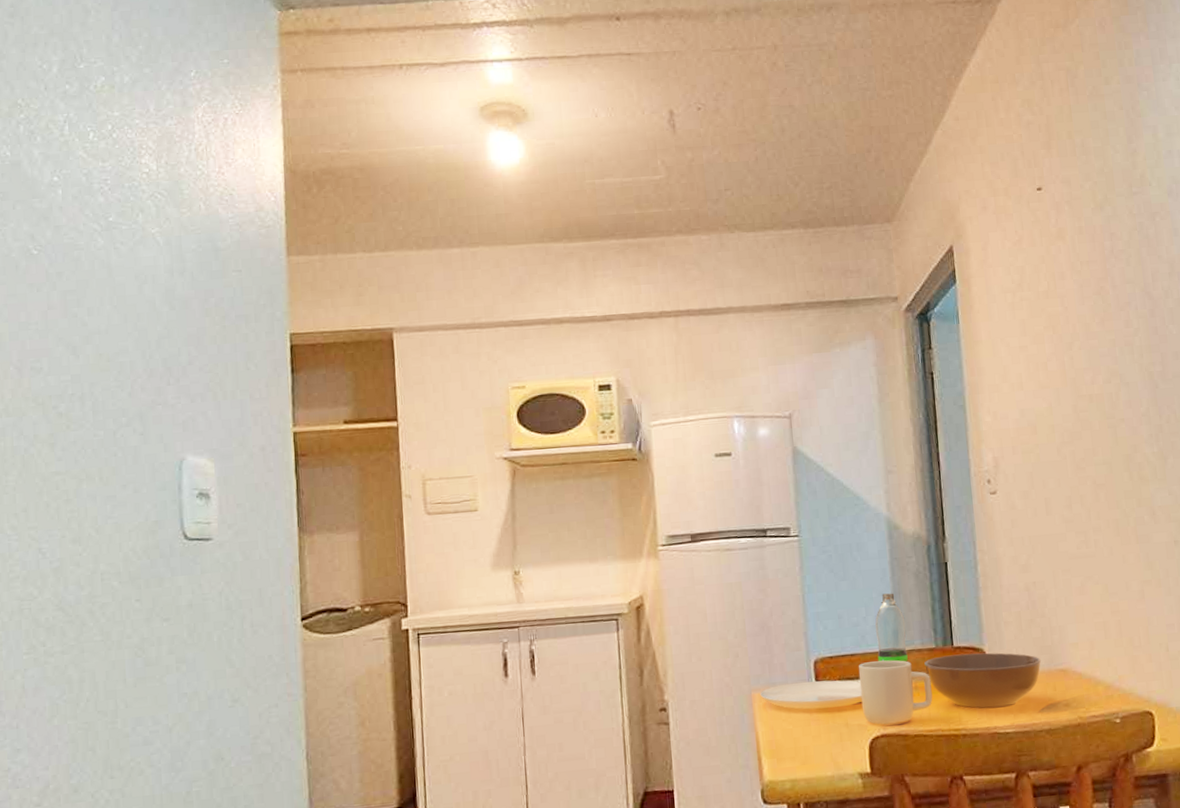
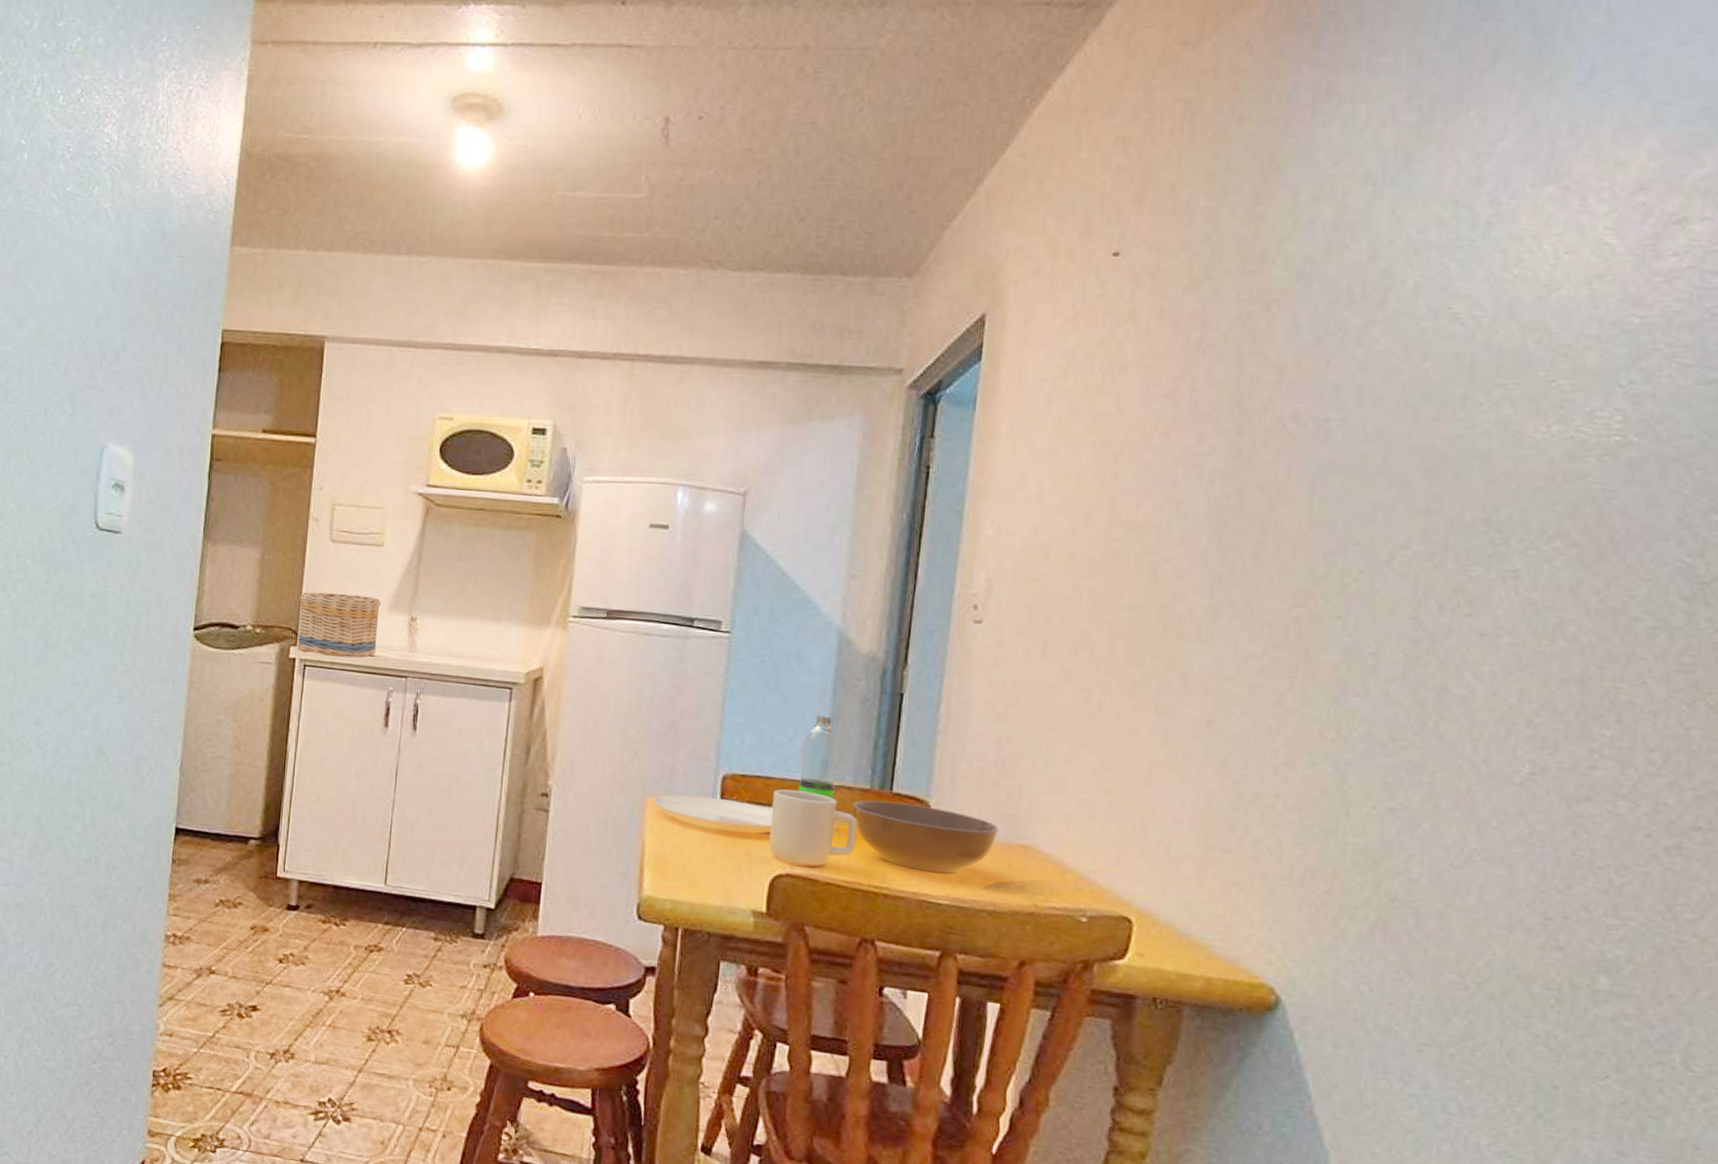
basket: none [403,559,486,622] -> present [297,592,381,658]

